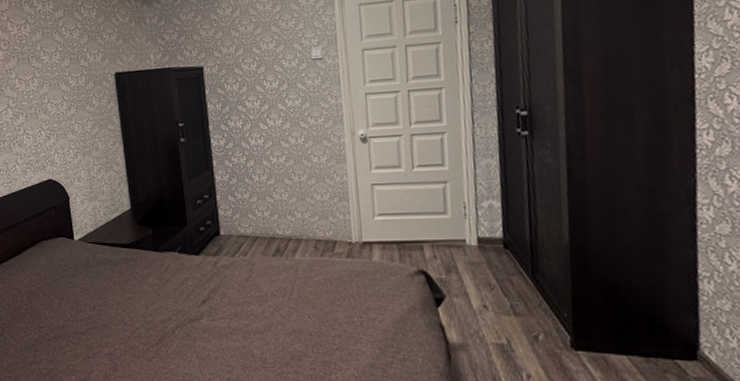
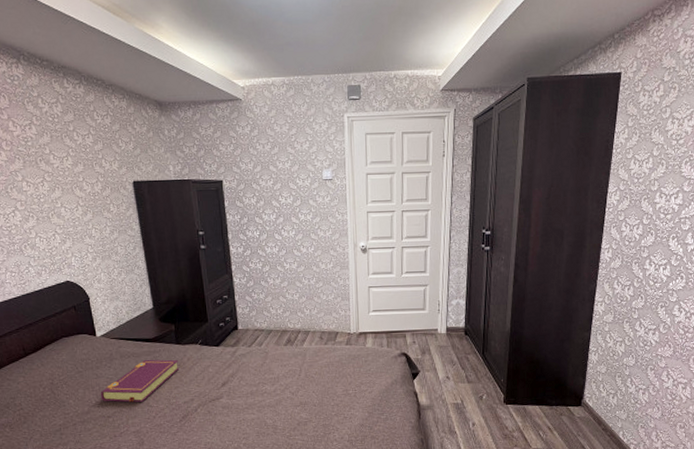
book: none [75,268,157,318] -> present [100,359,180,402]

